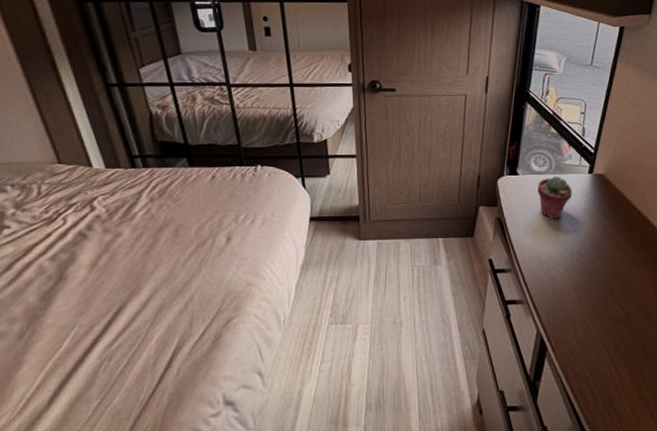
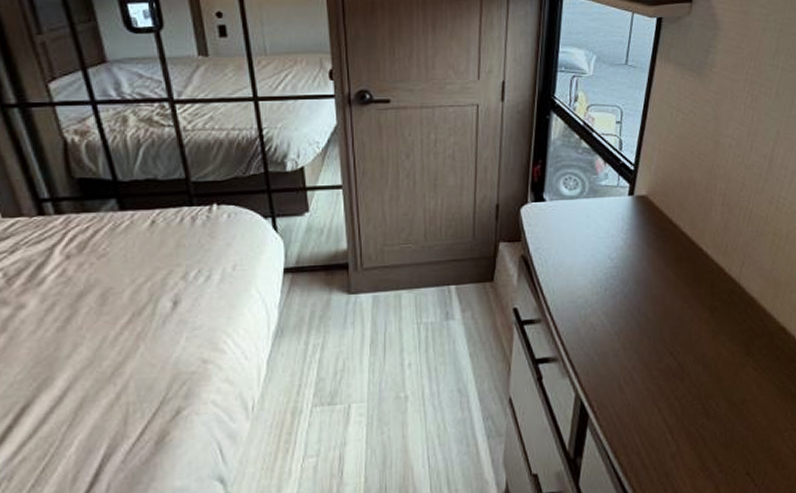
potted succulent: present [537,176,573,220] -> none [569,200,611,254]

